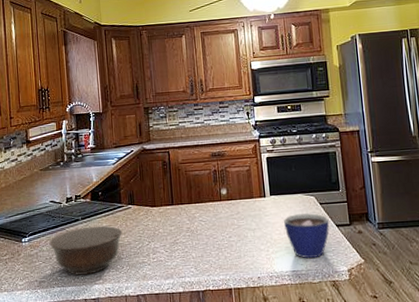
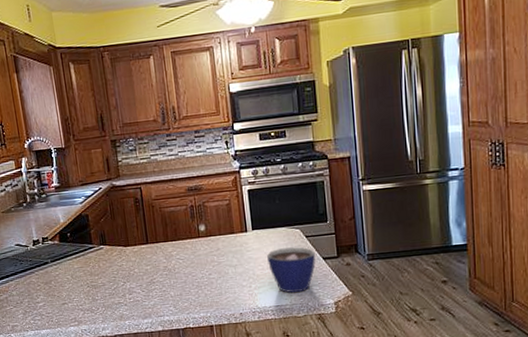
bowl: present [49,226,123,275] -> none [18,268,96,318]

